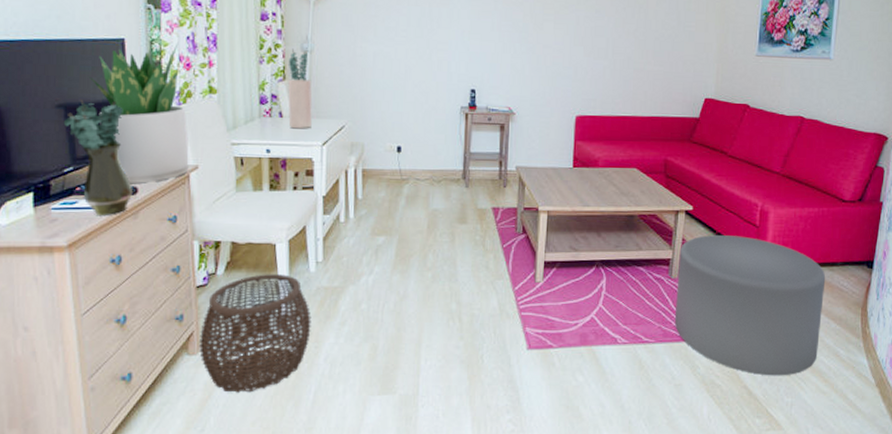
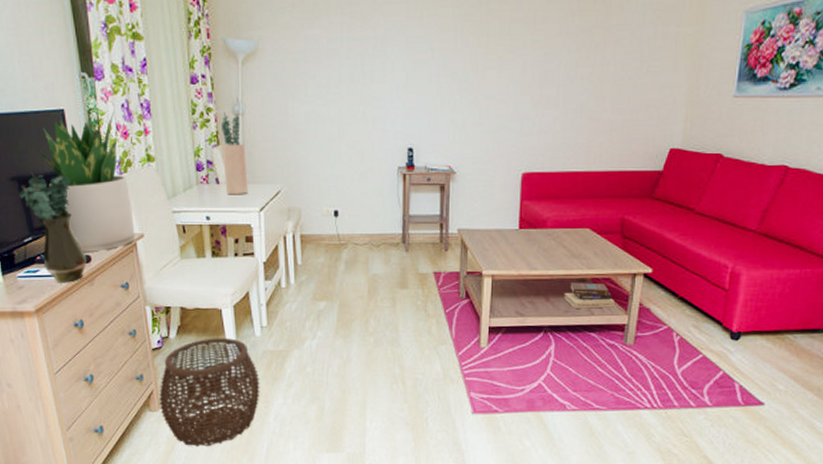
books: none [614,218,660,244] -> present [564,281,615,309]
pouf: present [675,235,826,376] -> none [629,299,805,447]

